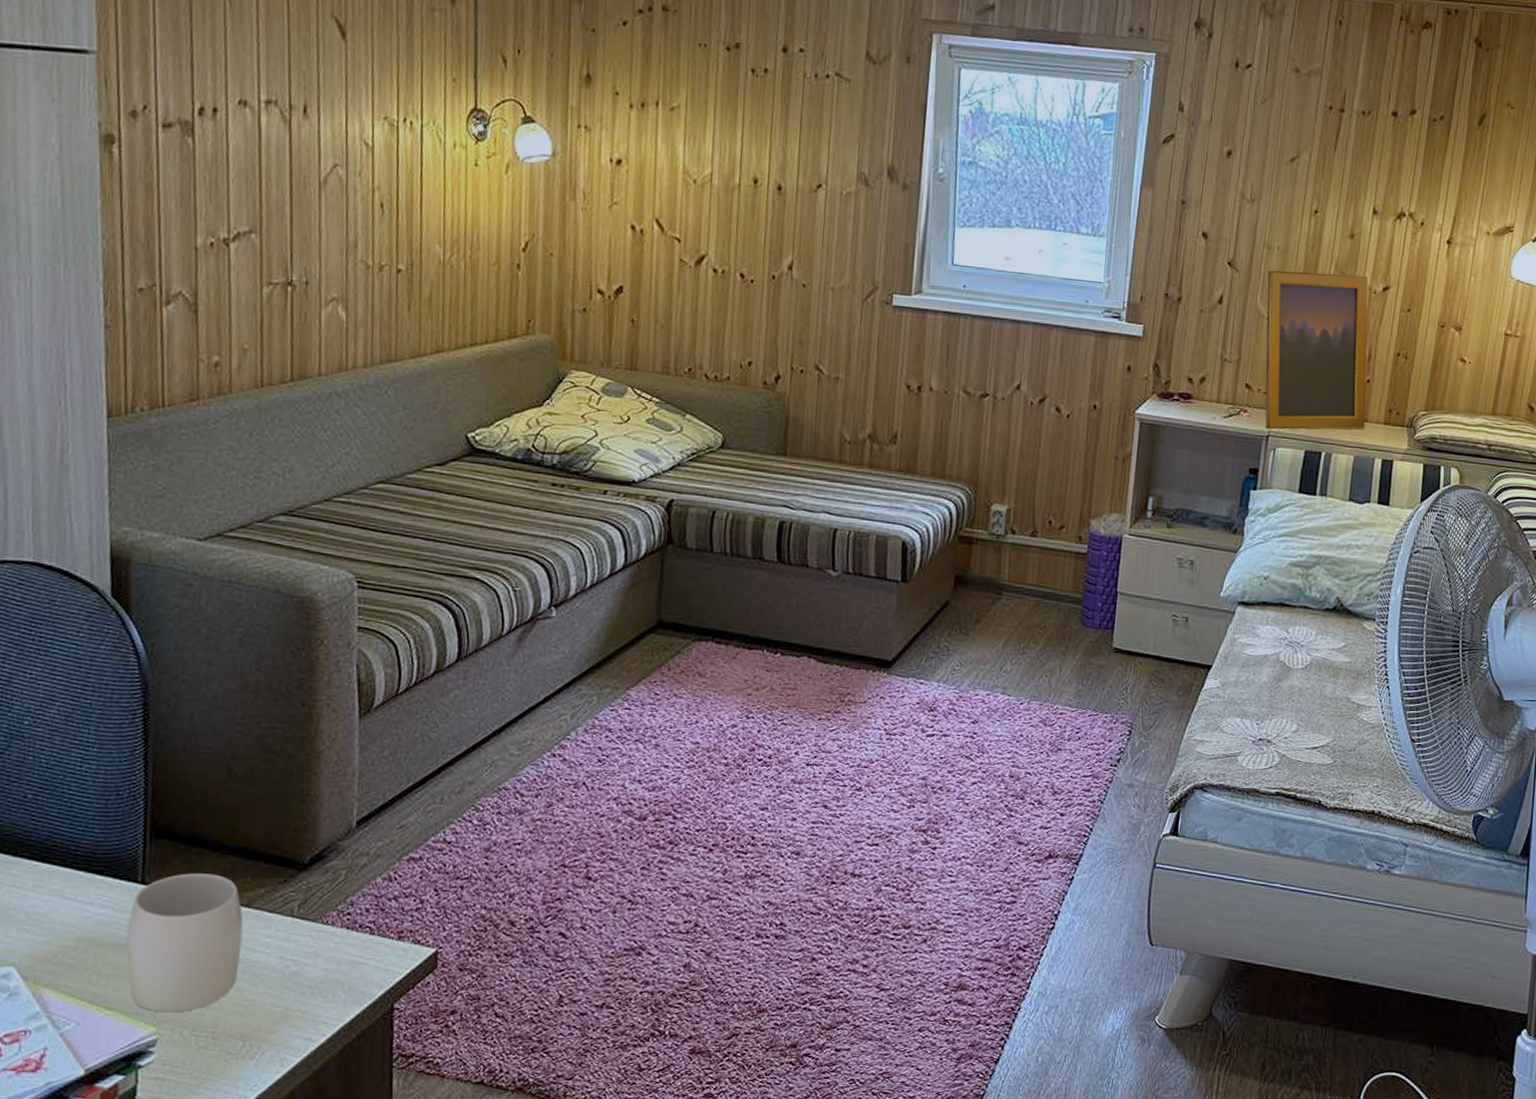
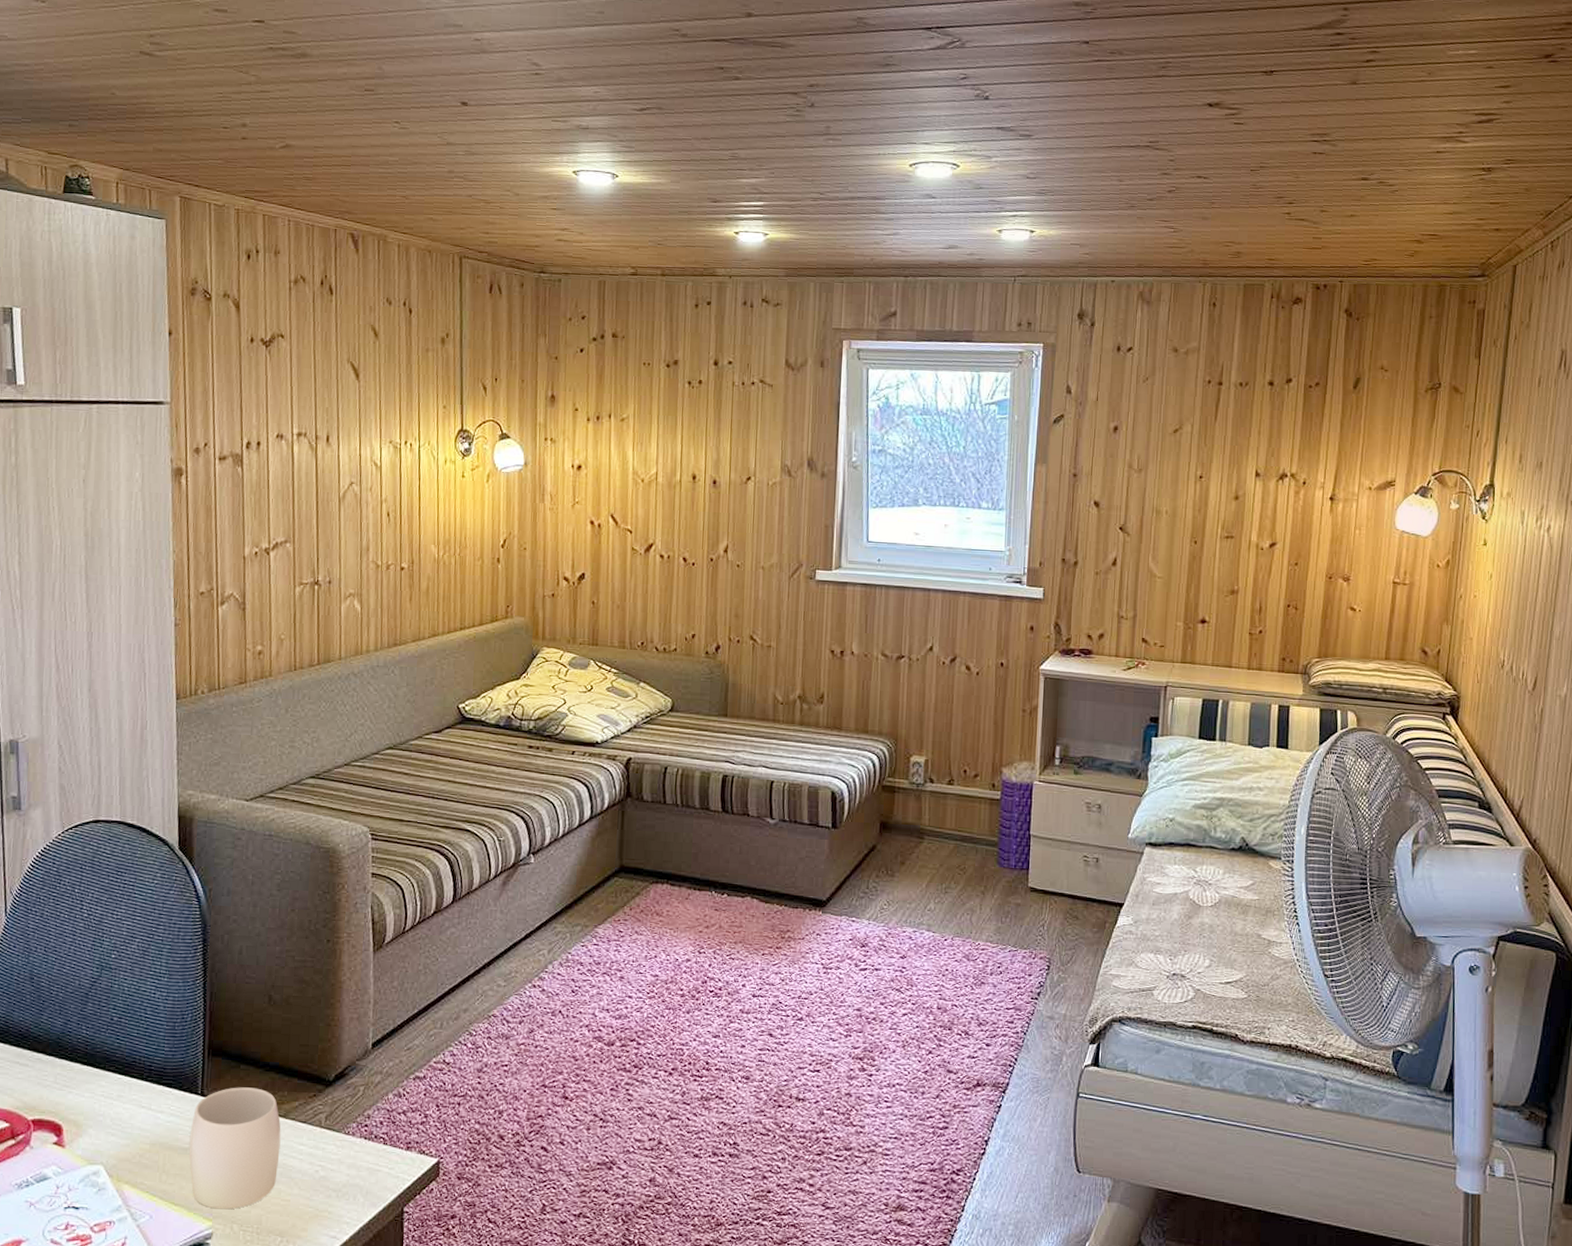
picture frame: present [1265,270,1368,430] -> none [1157,532,1260,681]

